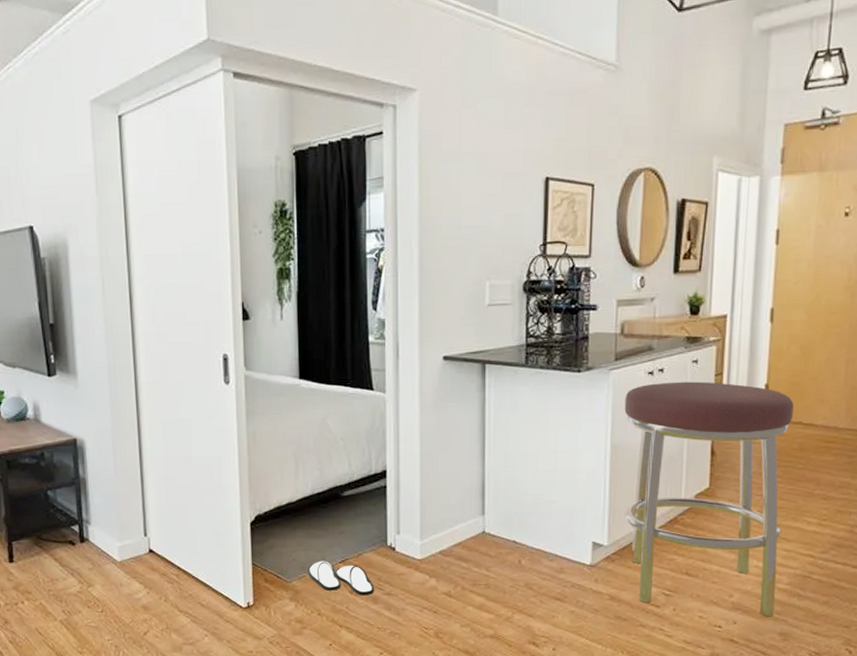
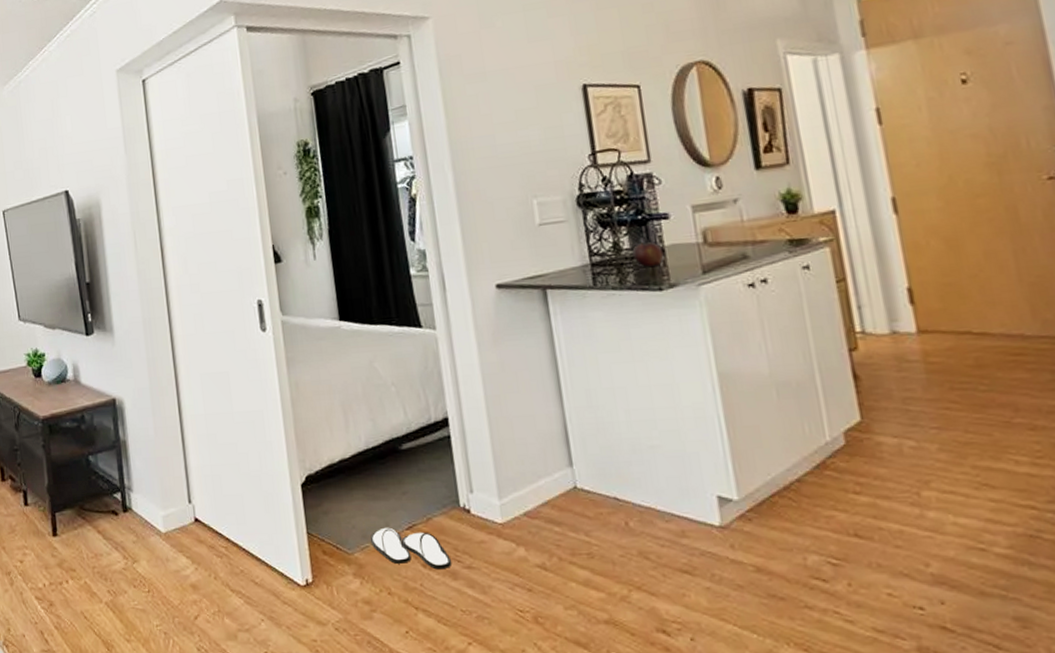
fruit: none [562,329,587,352] -> present [632,242,664,268]
bar stool: present [624,381,794,617] -> none [724,290,999,595]

